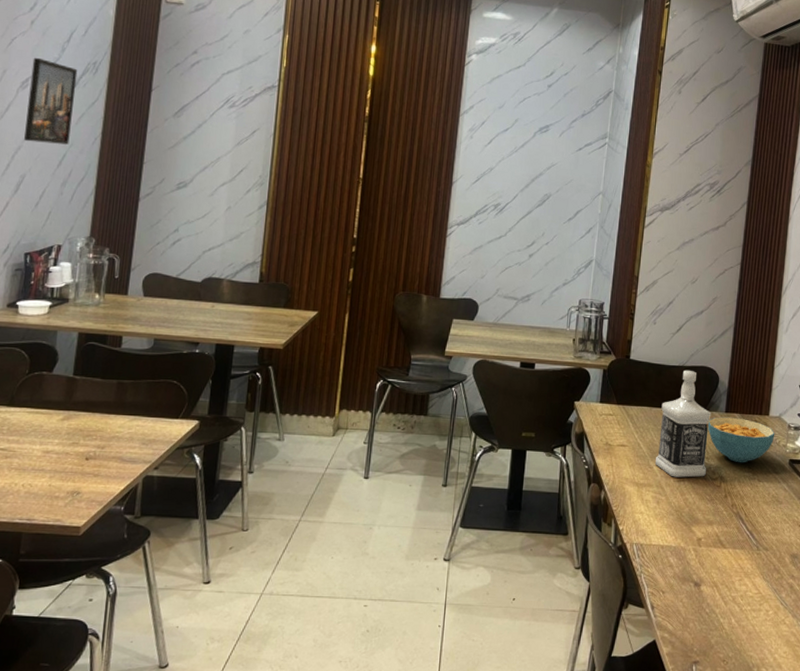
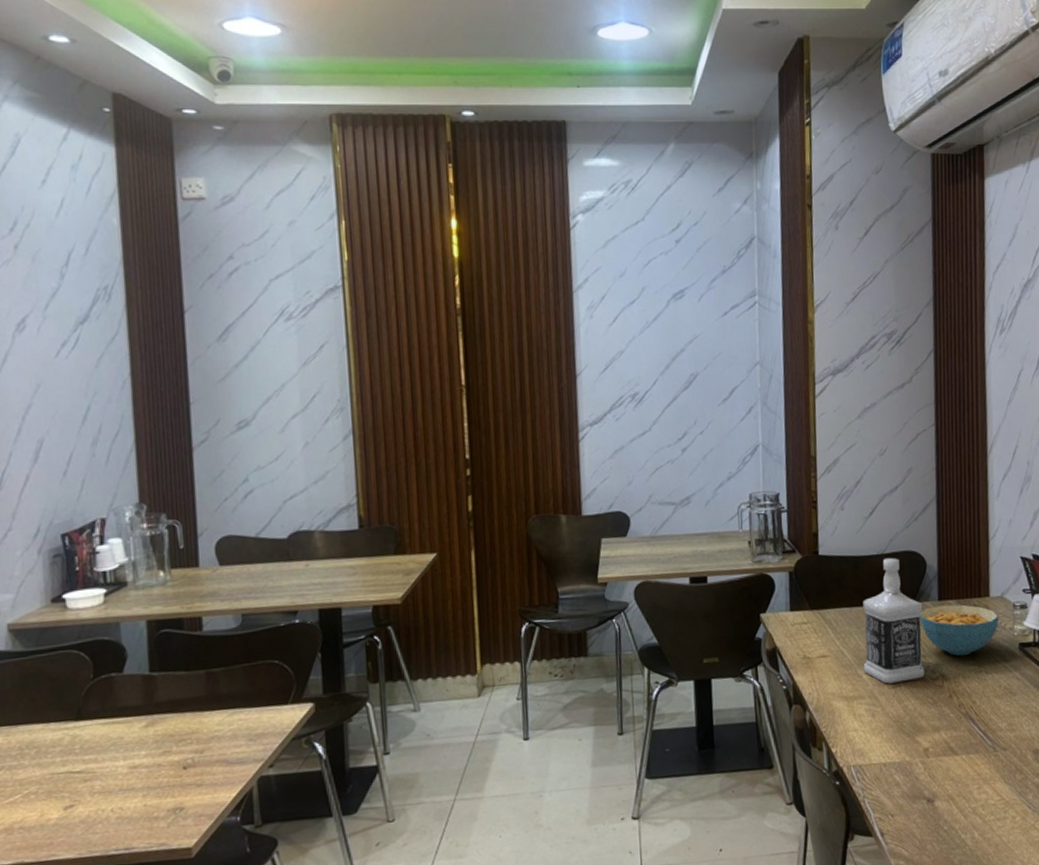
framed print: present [24,57,78,145] -> none [25,290,92,397]

